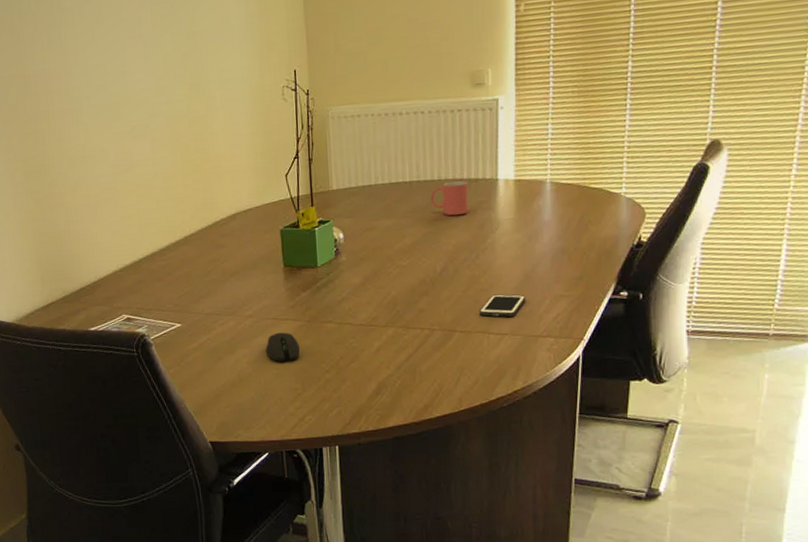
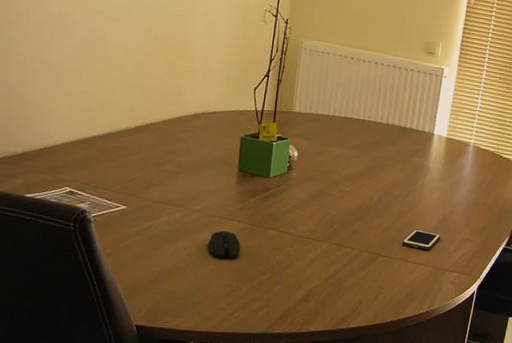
mug: present [430,180,469,216] -> none [377,127,410,158]

